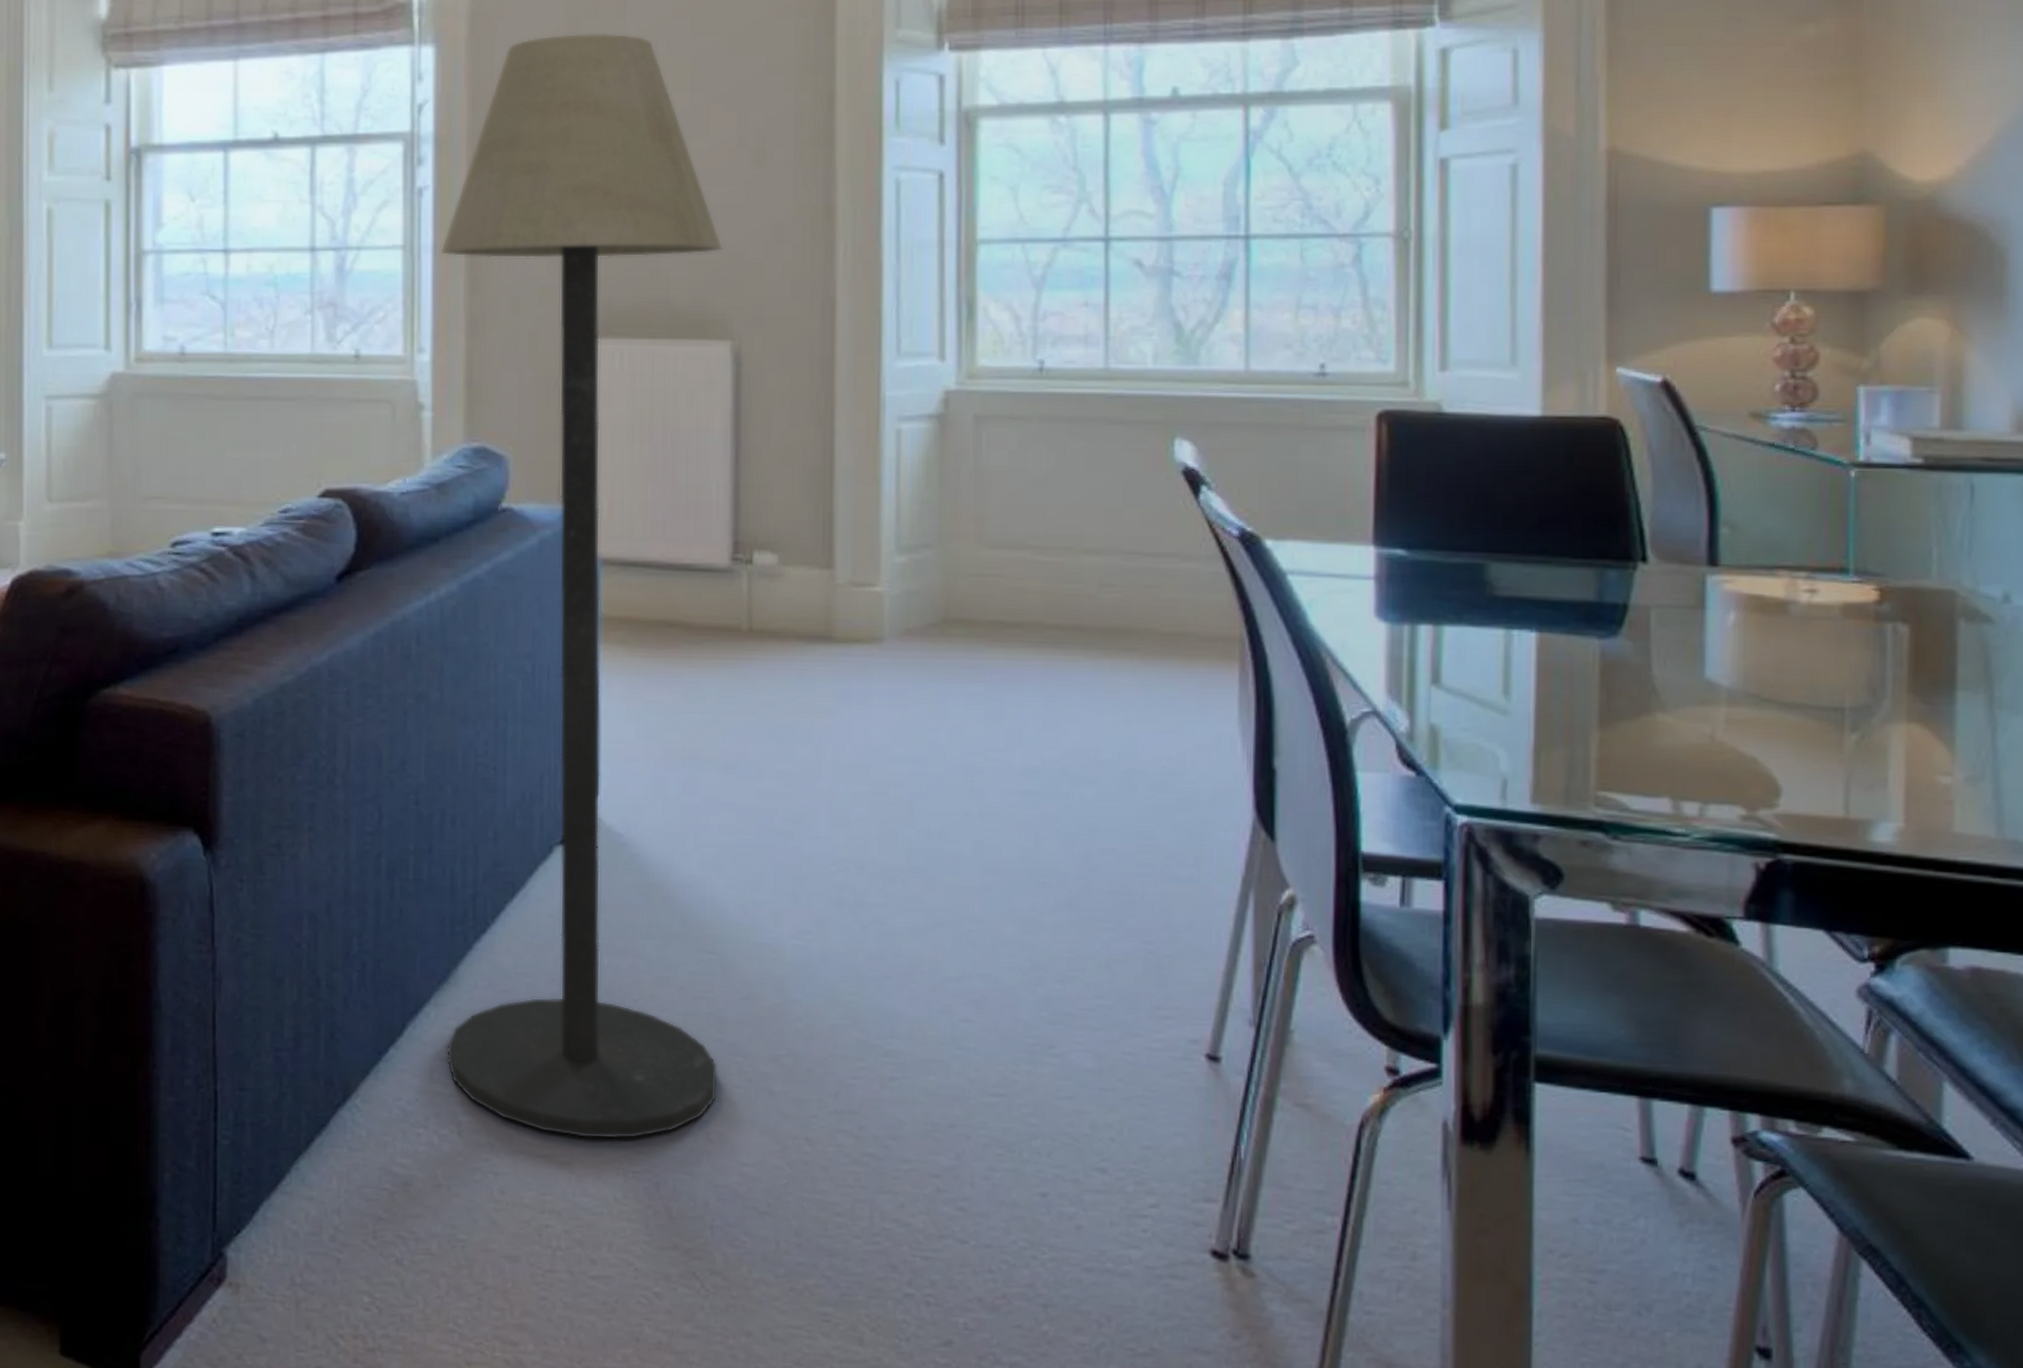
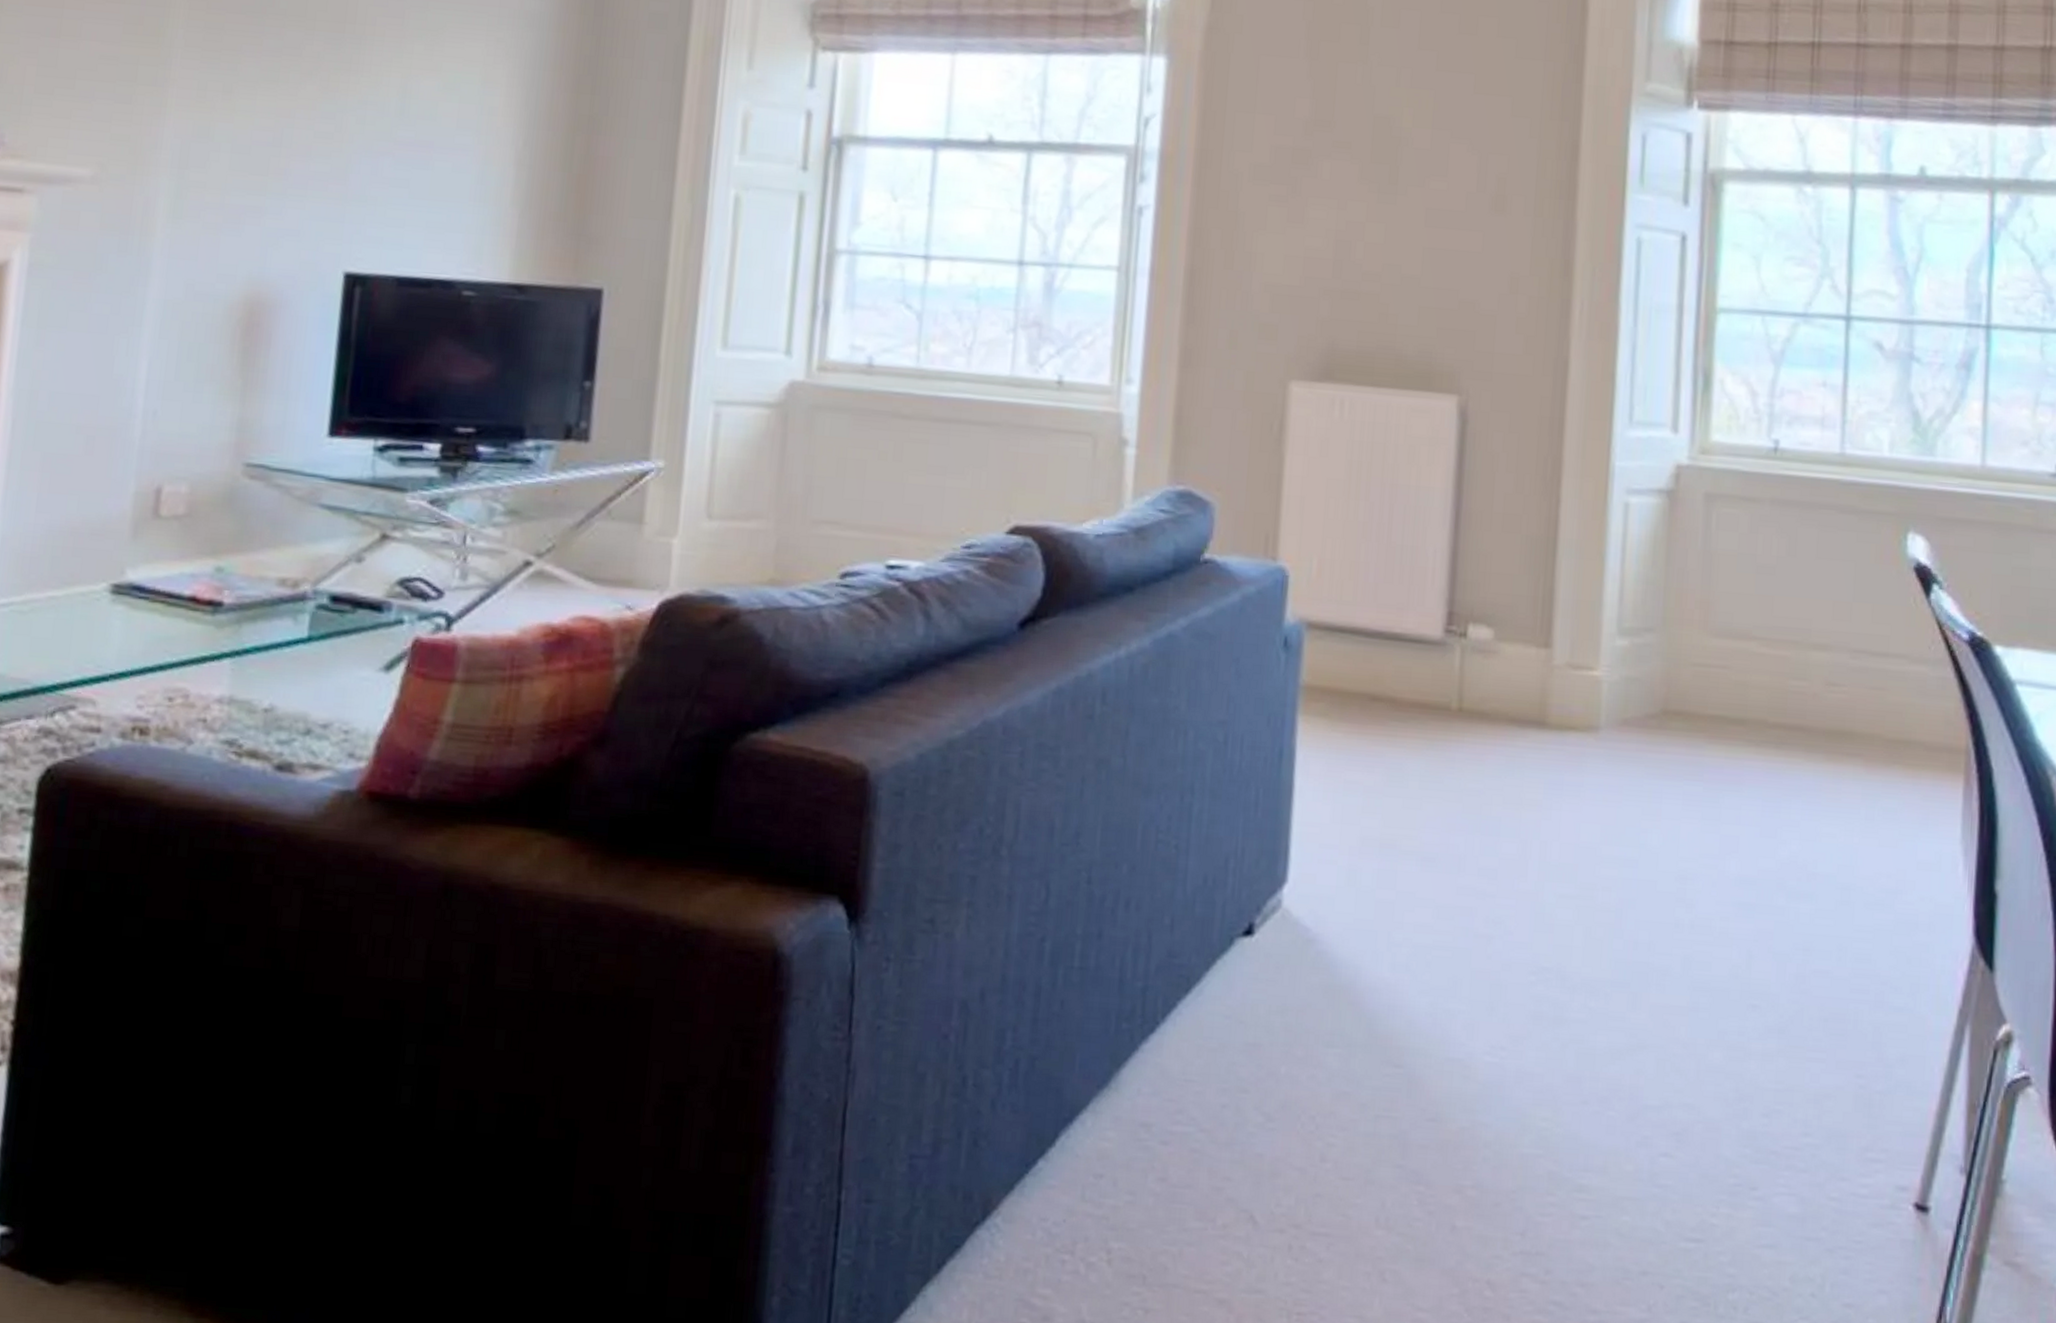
floor lamp: present [440,33,723,1139] -> none [1100,56,1455,1276]

